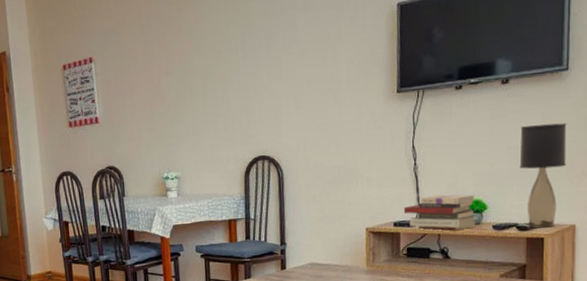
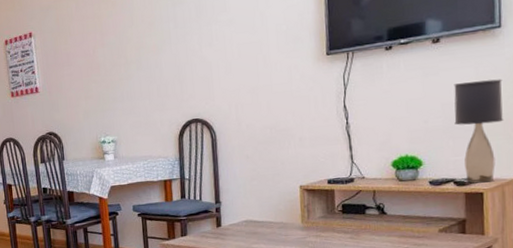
books: present [403,194,476,231] -> none [337,151,412,187]

